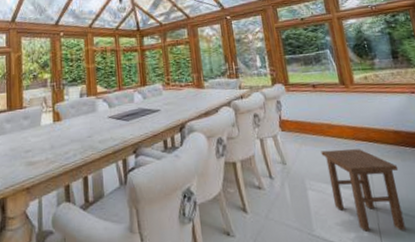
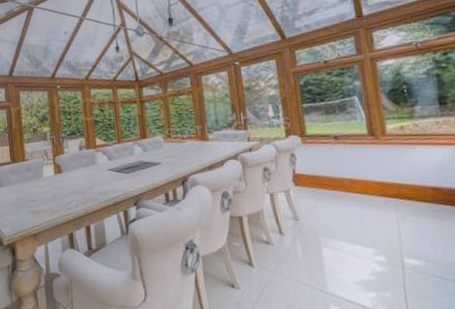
stool: present [321,149,406,232] -> none [340,206,438,293]

